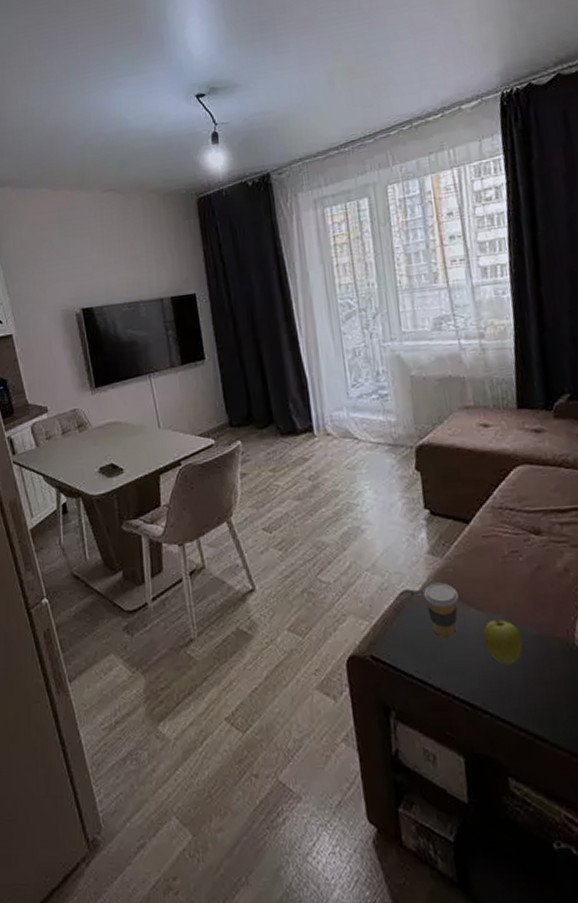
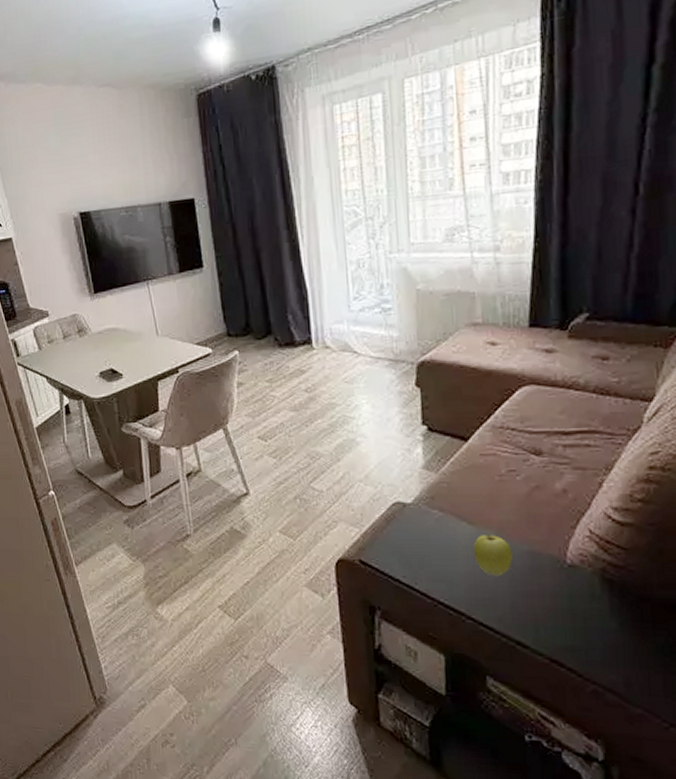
coffee cup: present [424,582,459,638] -> none [416,496,450,549]

